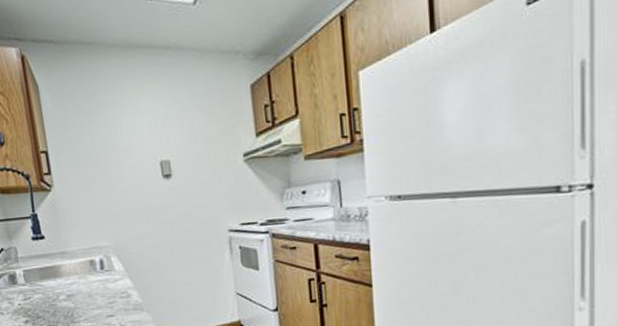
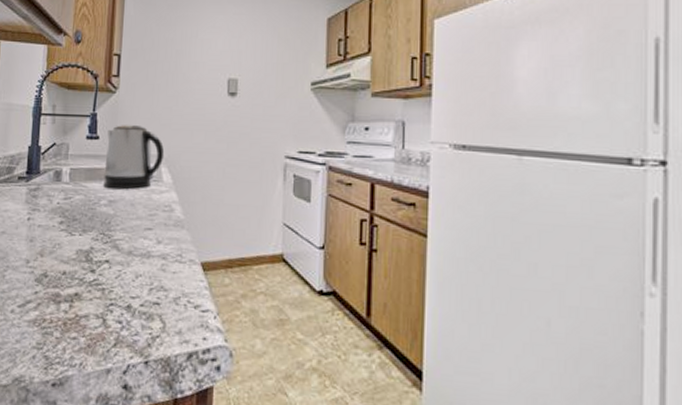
kettle: none [51,219,112,285] -> present [103,124,165,190]

